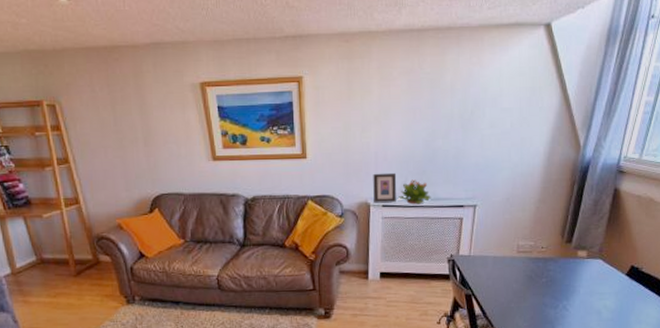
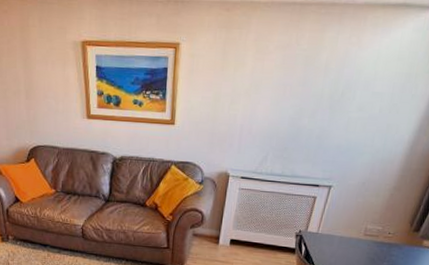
picture frame: present [373,172,397,202] -> none [233,145,259,175]
potted flower: present [399,179,432,205] -> none [257,155,290,180]

